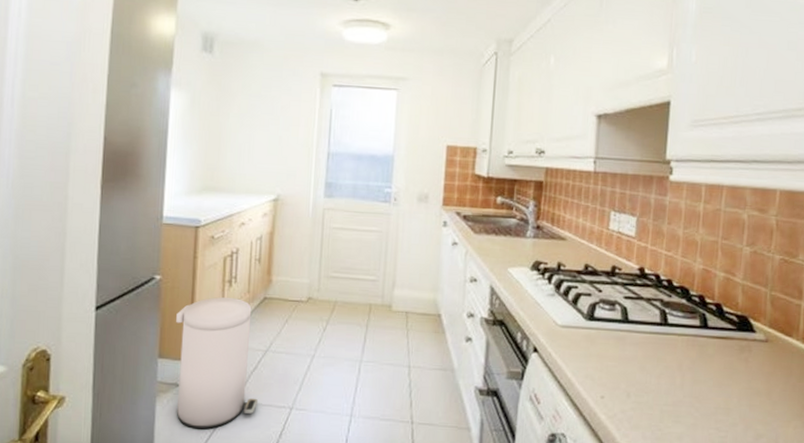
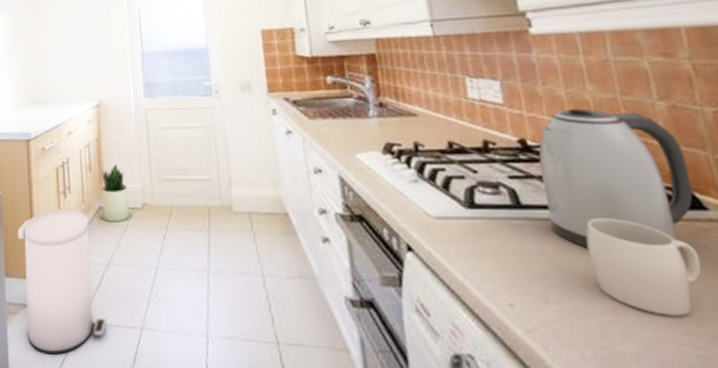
planter: none [265,258,297,312] -> present [100,164,133,221]
kettle: none [646,246,752,356] -> present [539,108,693,248]
mug: none [666,334,741,408] -> present [585,218,702,316]

